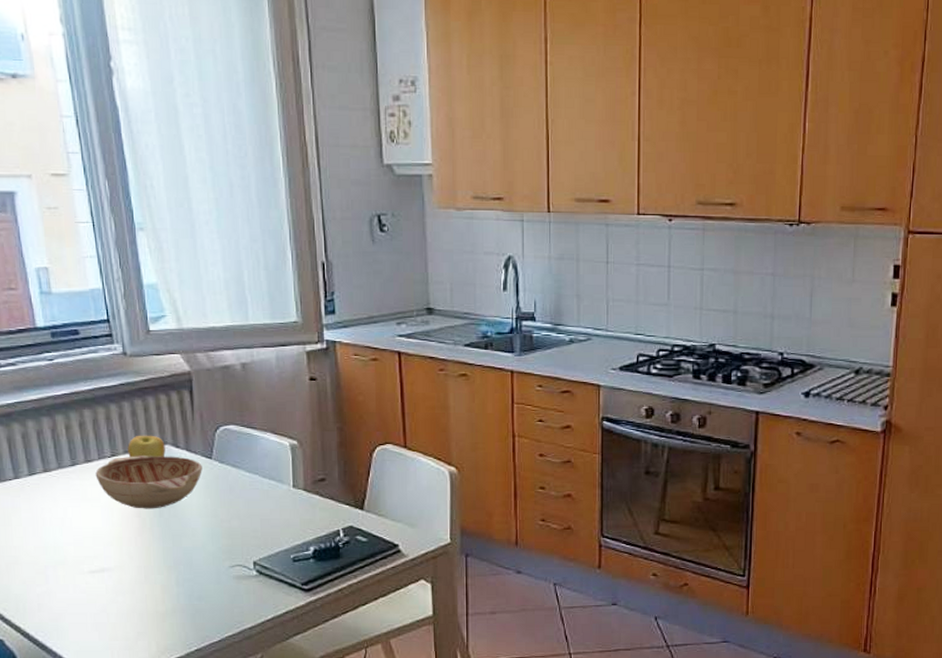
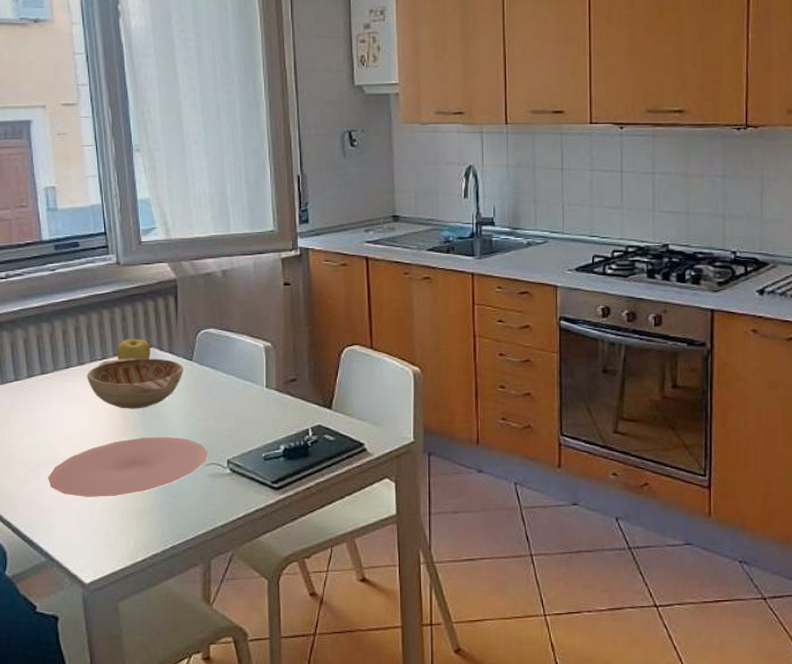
plate: none [58,537,232,600] -> present [48,436,208,497]

